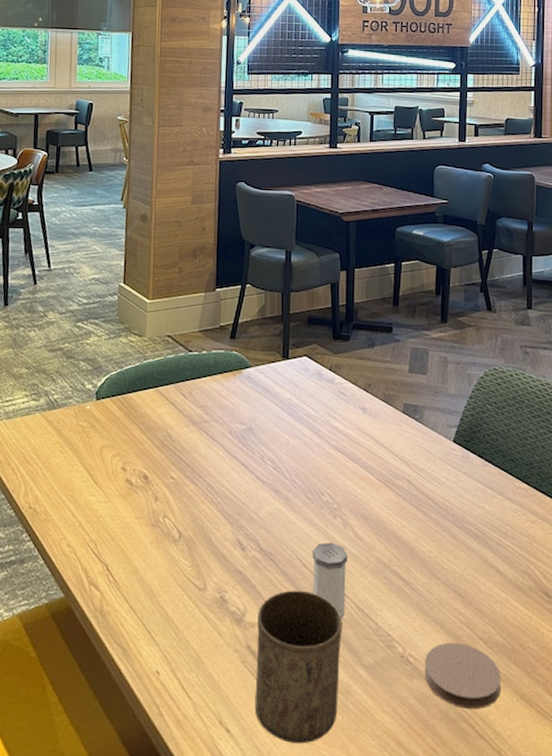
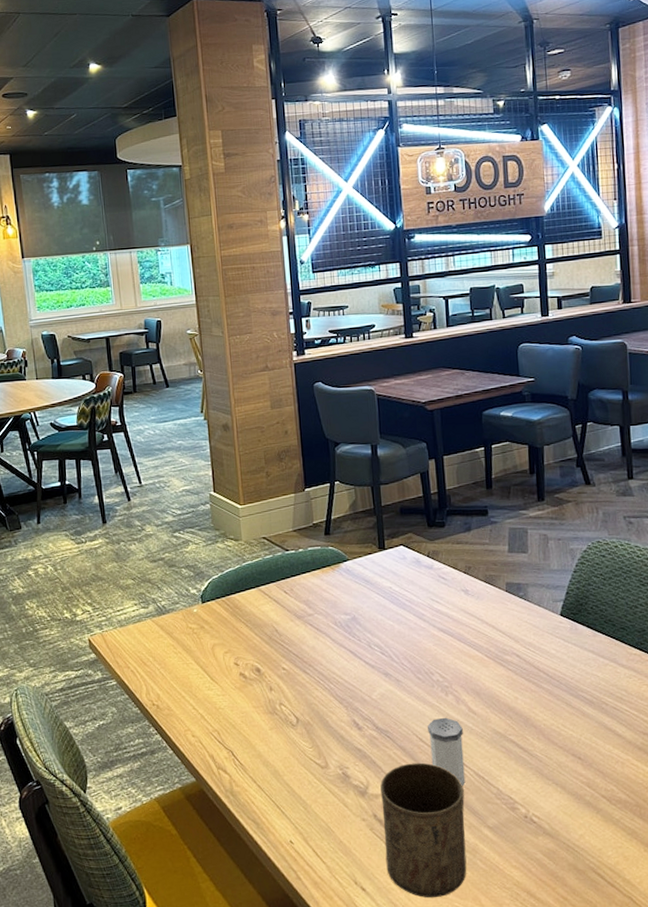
coaster: present [424,642,501,709] -> none [548,801,628,861]

